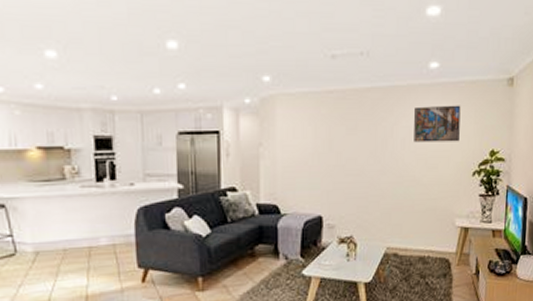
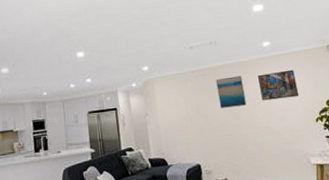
wall art: none [359,105,394,147] -> present [216,75,247,109]

